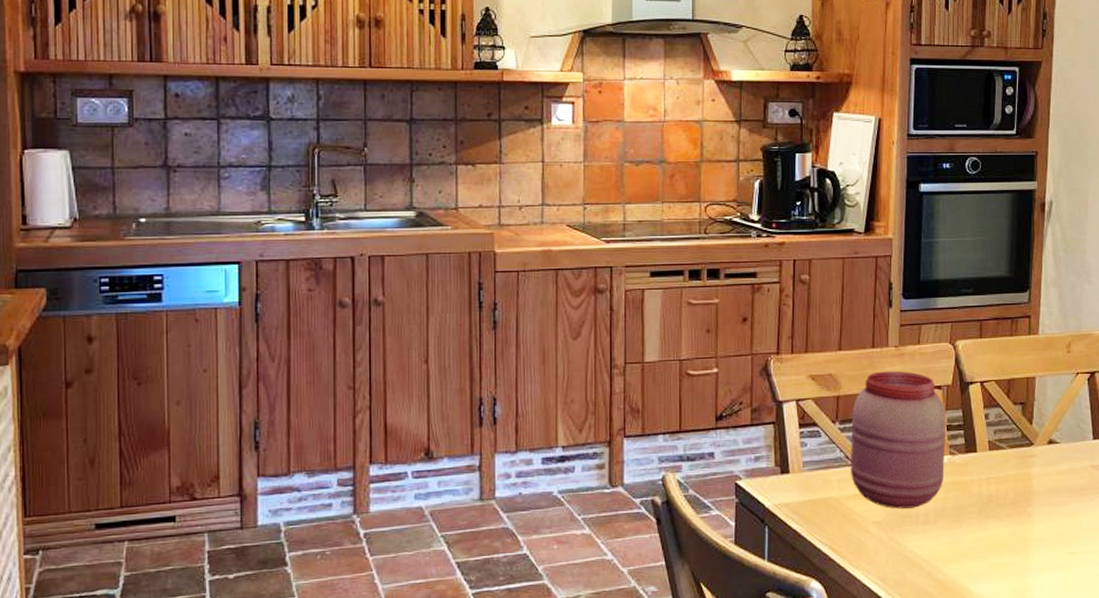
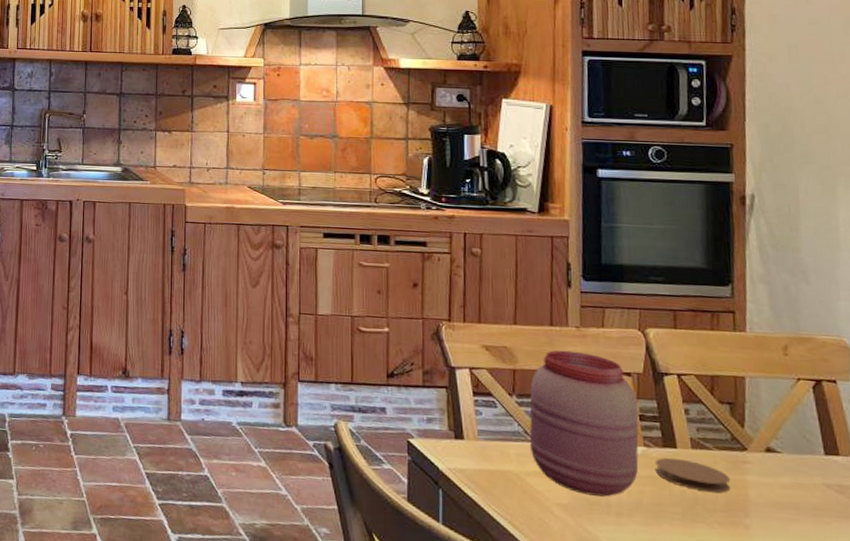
coaster: none [958,461,1019,489] -> present [655,457,731,493]

